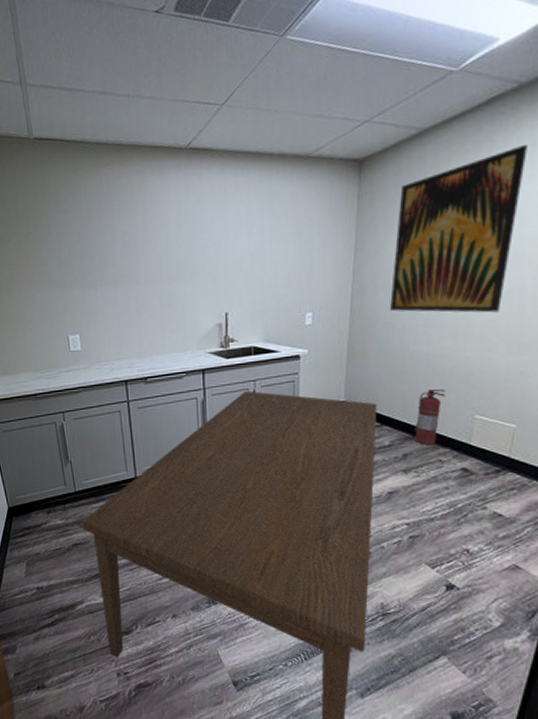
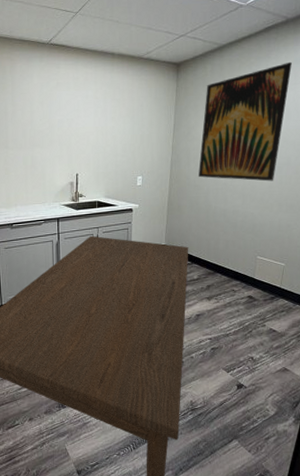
fire extinguisher: present [415,389,447,445] -> none [215,237,238,279]

